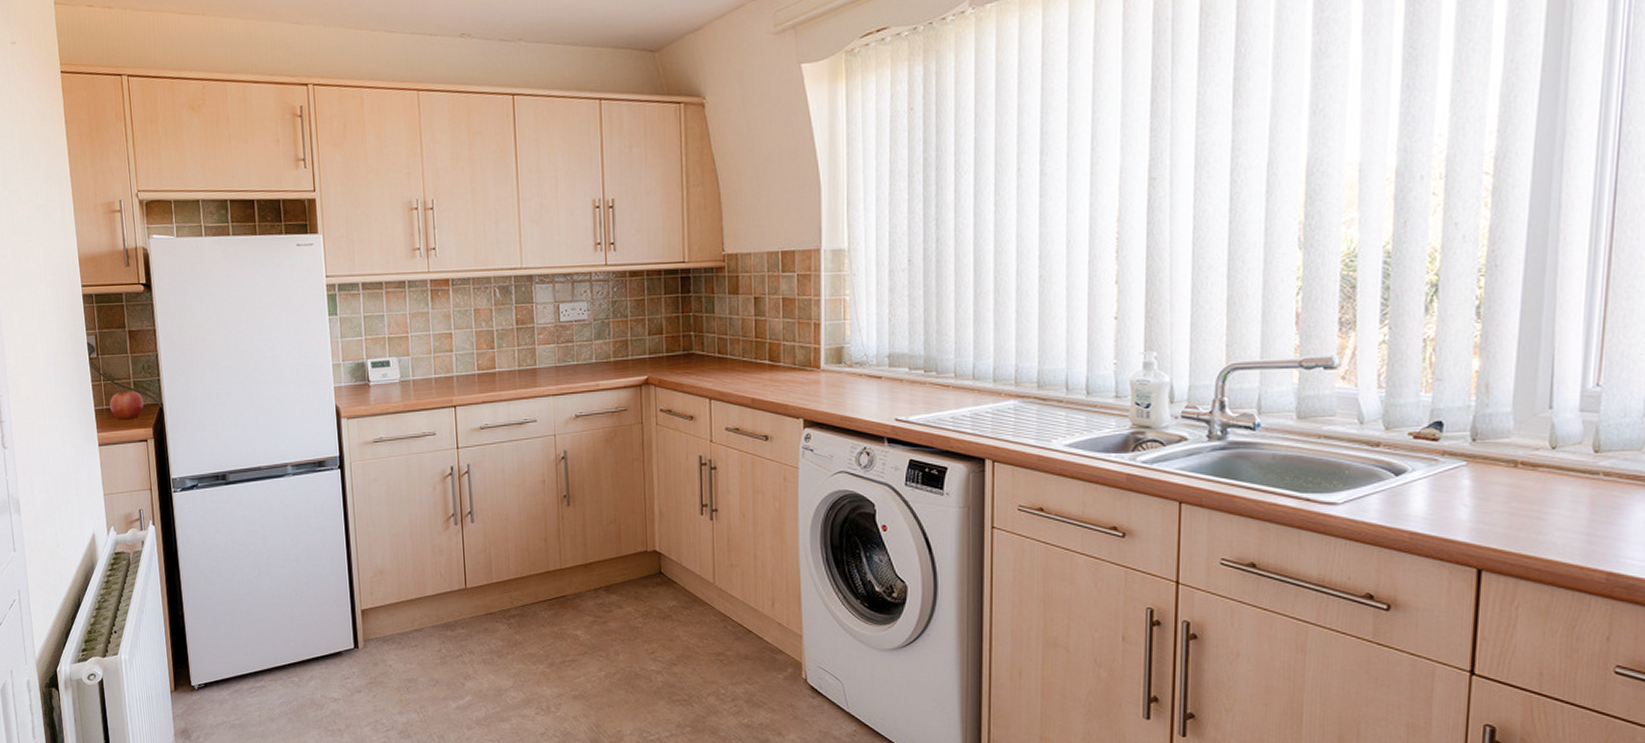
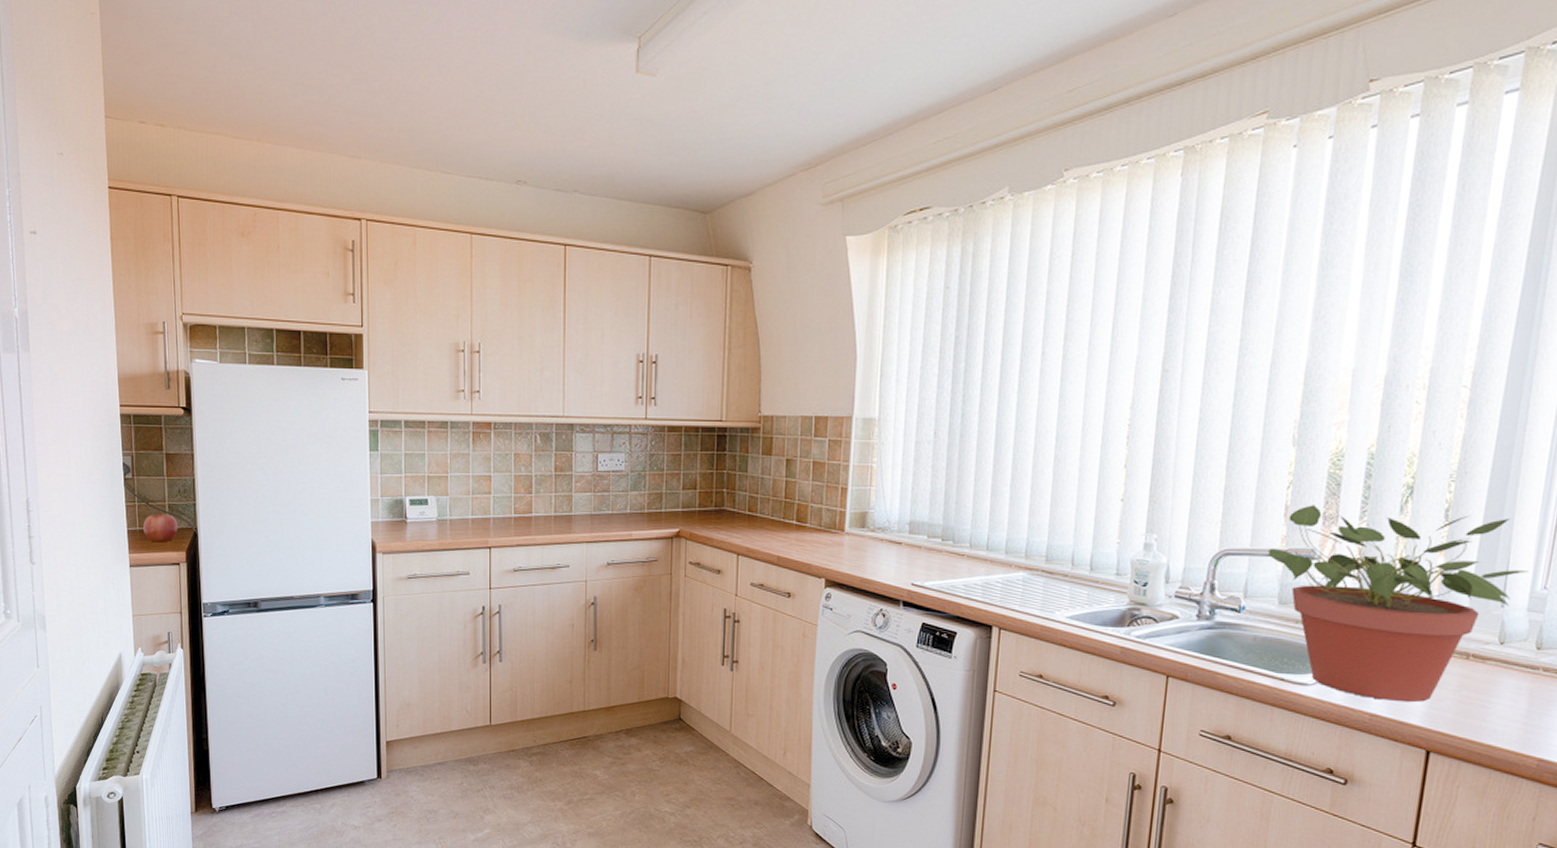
potted plant: none [1281,310,1578,518] -> present [1268,505,1529,703]

